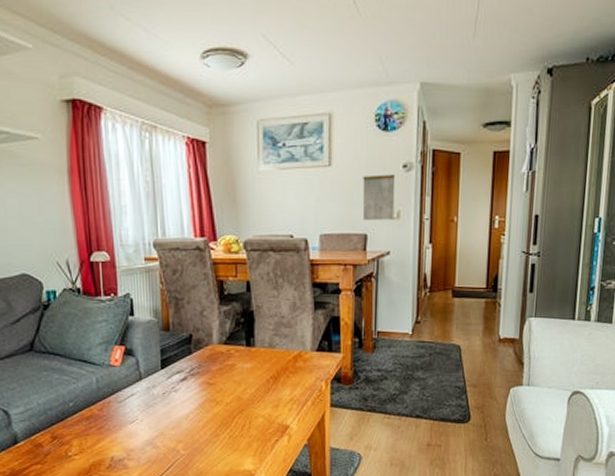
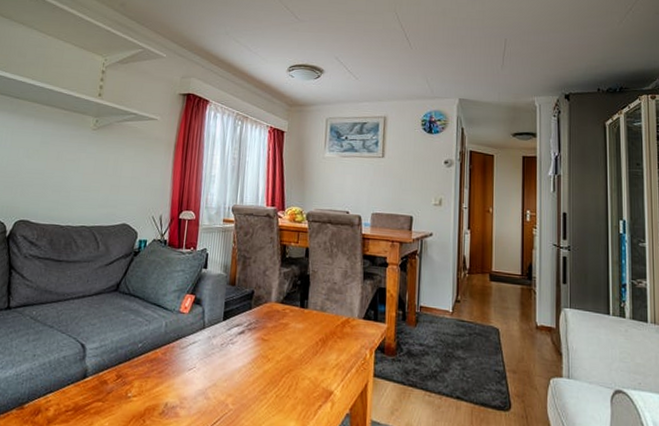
calendar: present [362,174,396,220] -> none [409,167,438,206]

